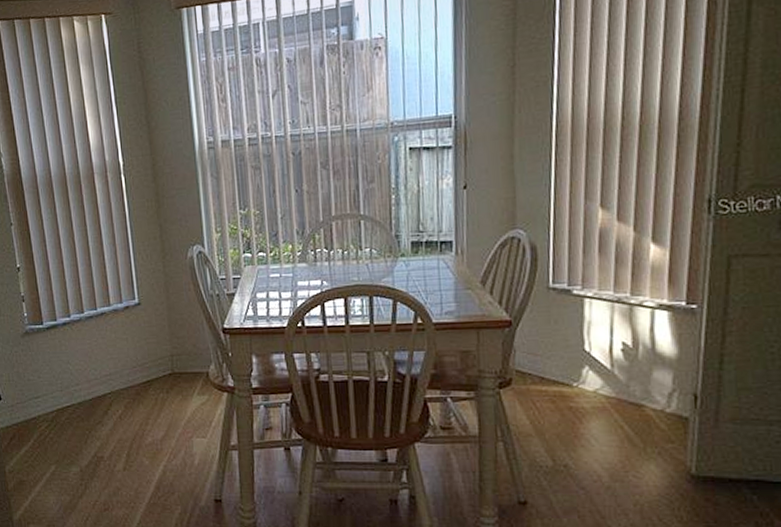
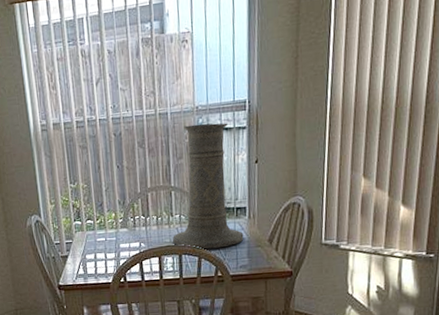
vase: none [361,141,450,291] -> present [173,123,244,250]

